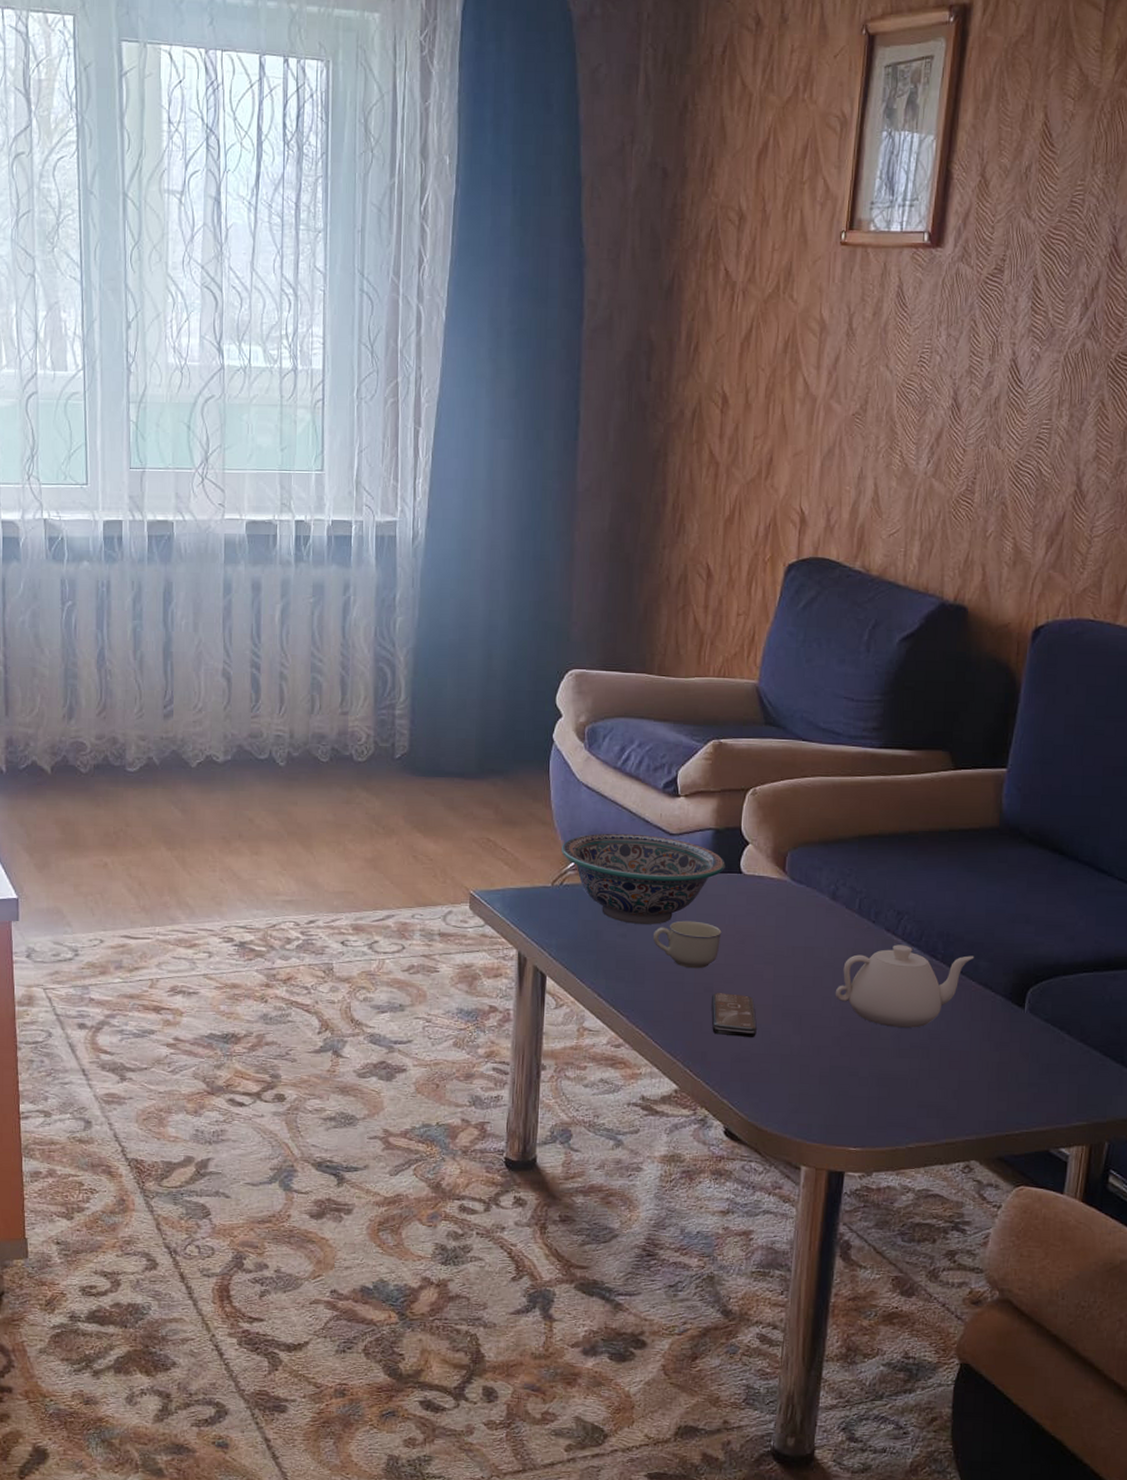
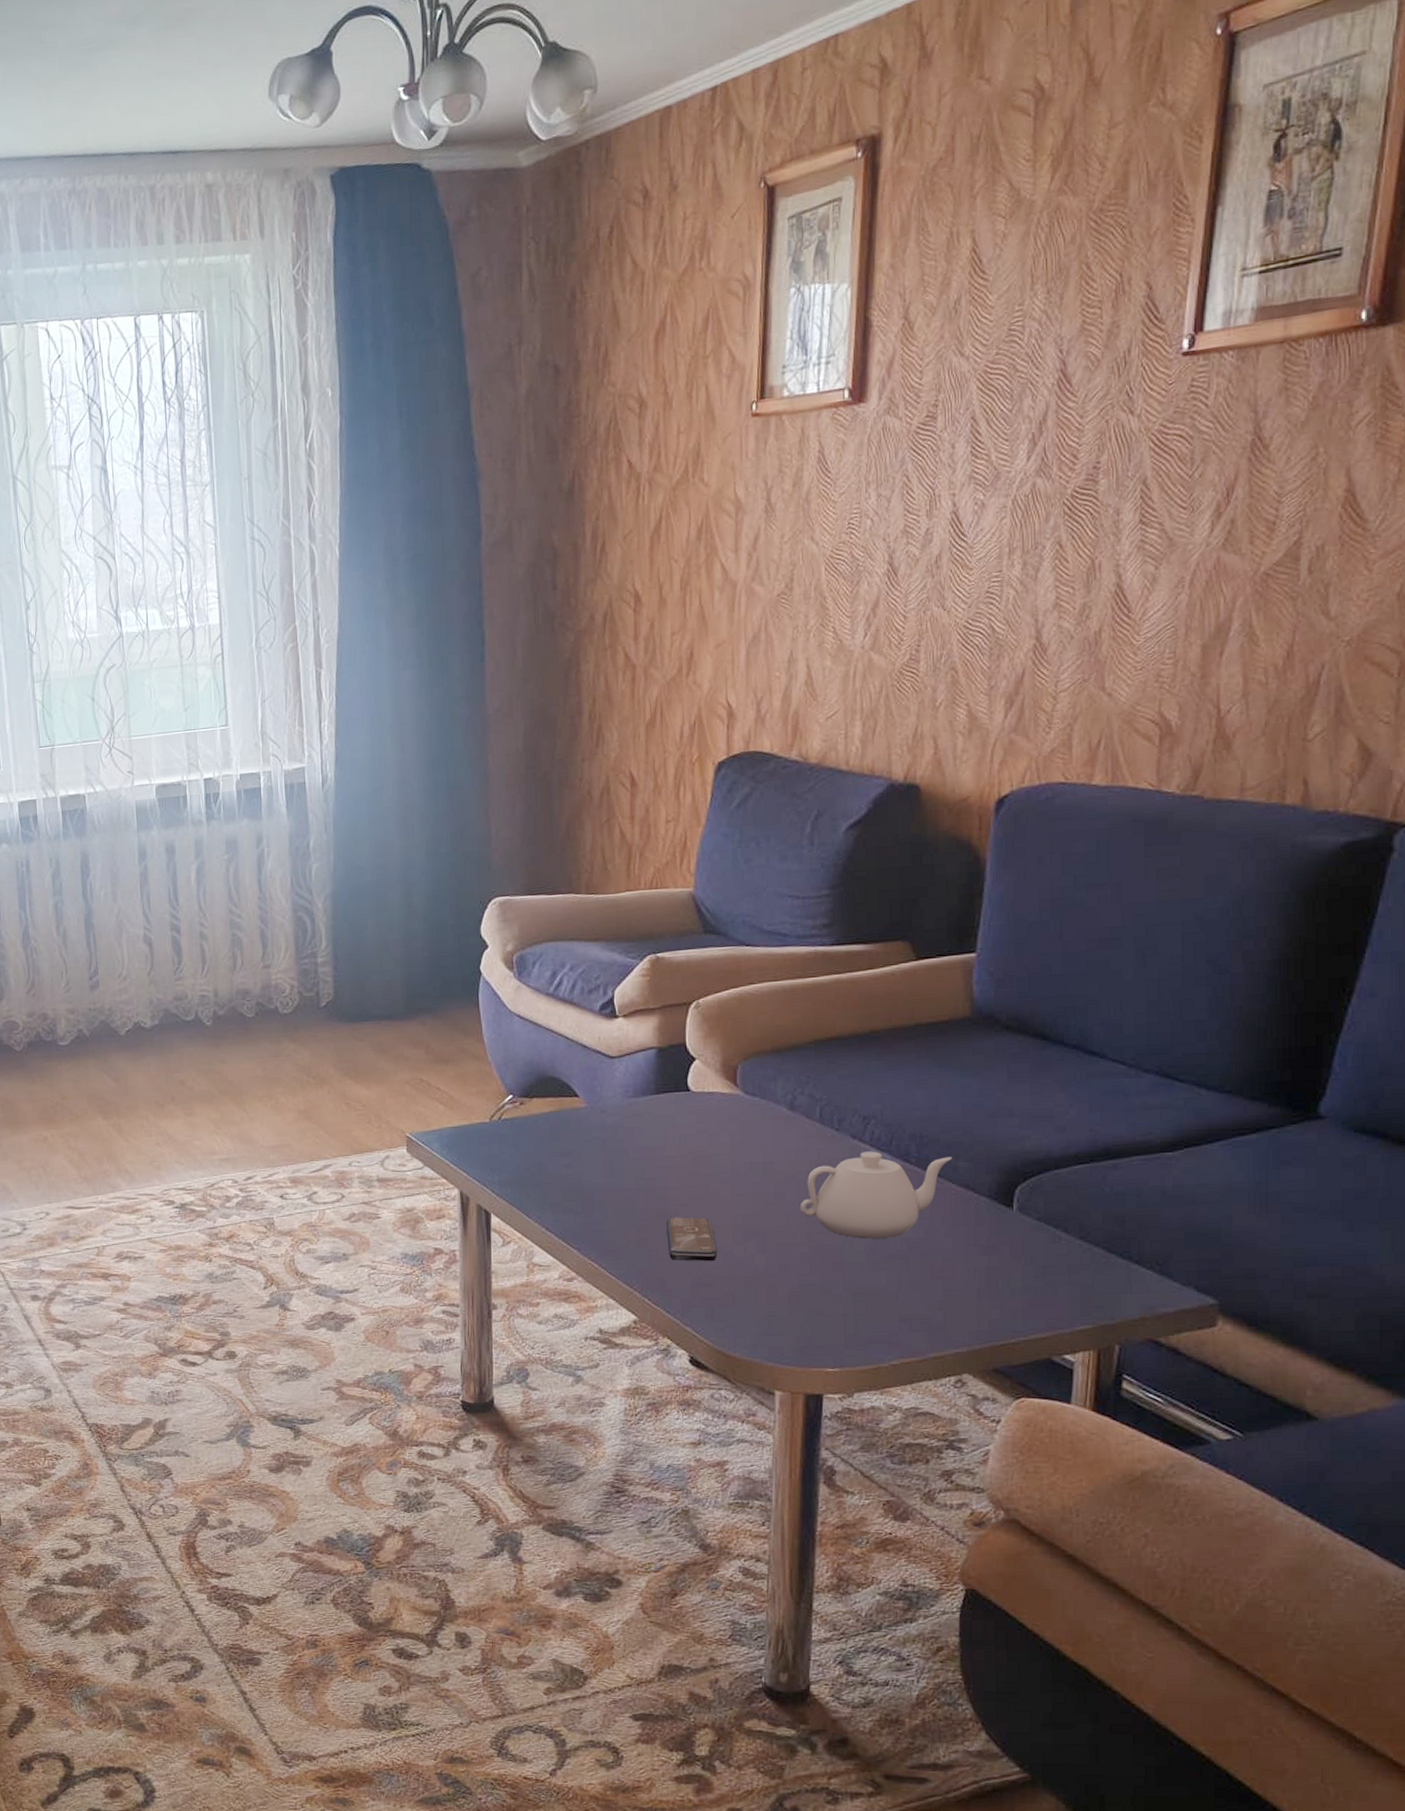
decorative bowl: present [560,833,726,924] -> none [496,1060,672,1153]
cup: present [652,920,722,969] -> none [599,1145,673,1194]

